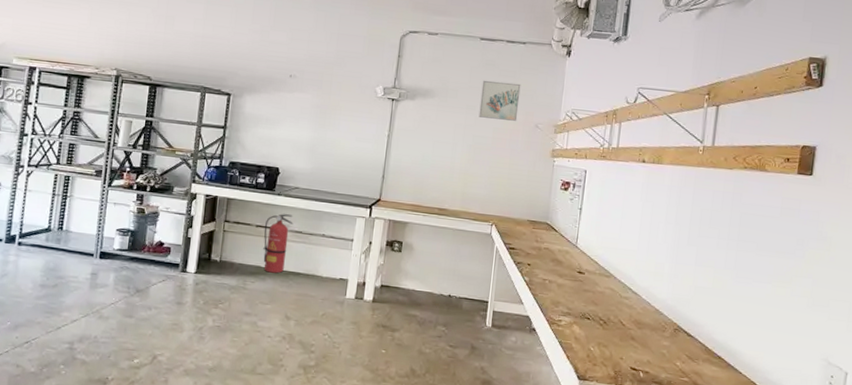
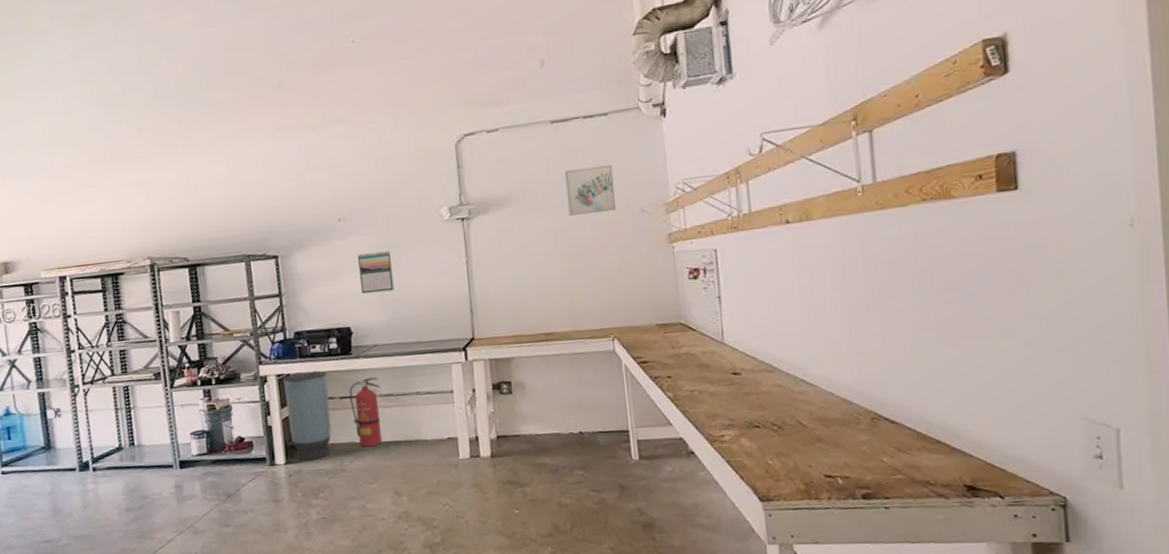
trash can: none [205,196,250,275] -> present [283,370,332,461]
calendar: none [295,108,327,146] -> present [358,250,394,294]

